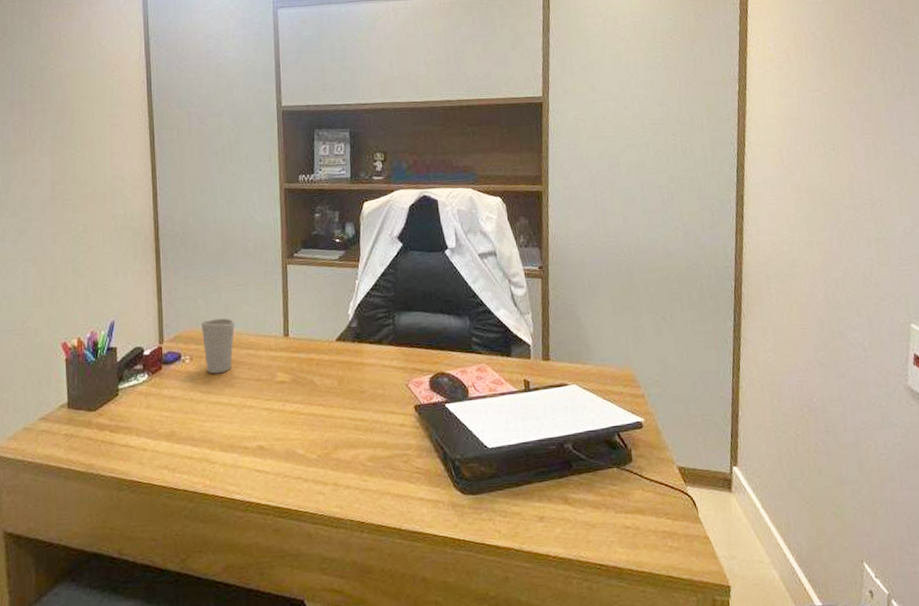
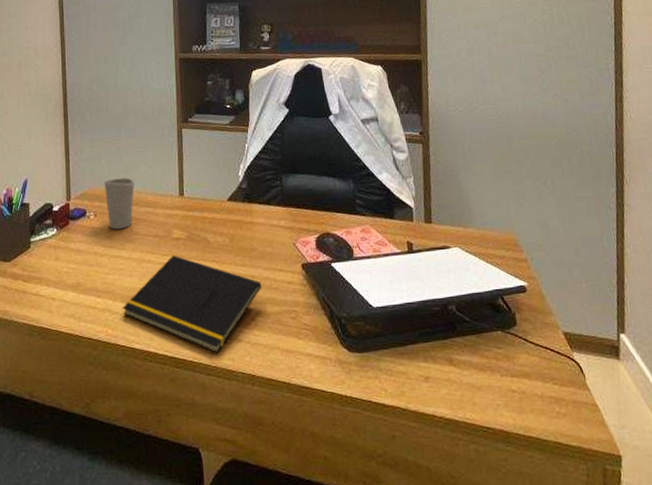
notepad: none [221,399,371,501] -> present [122,255,261,353]

